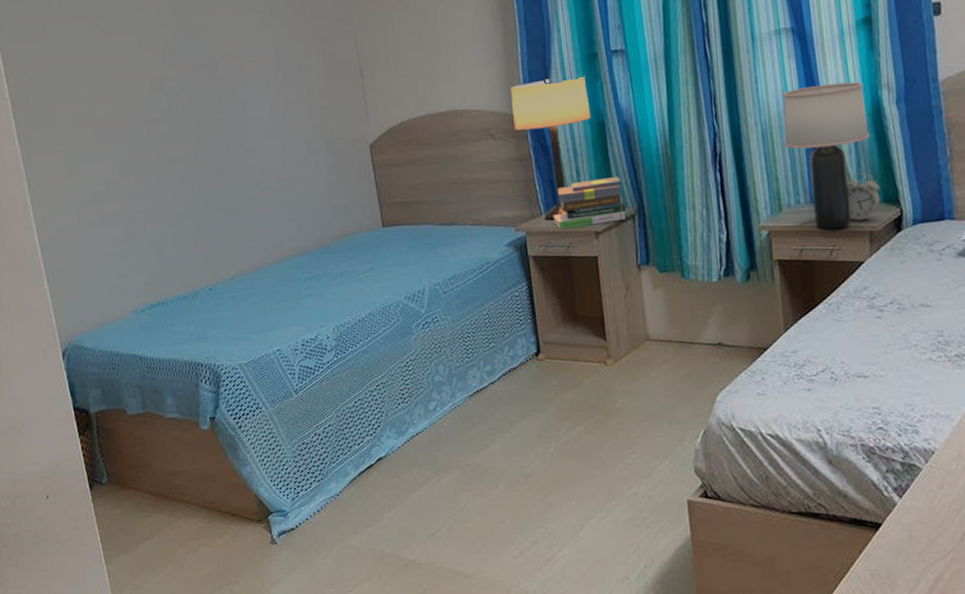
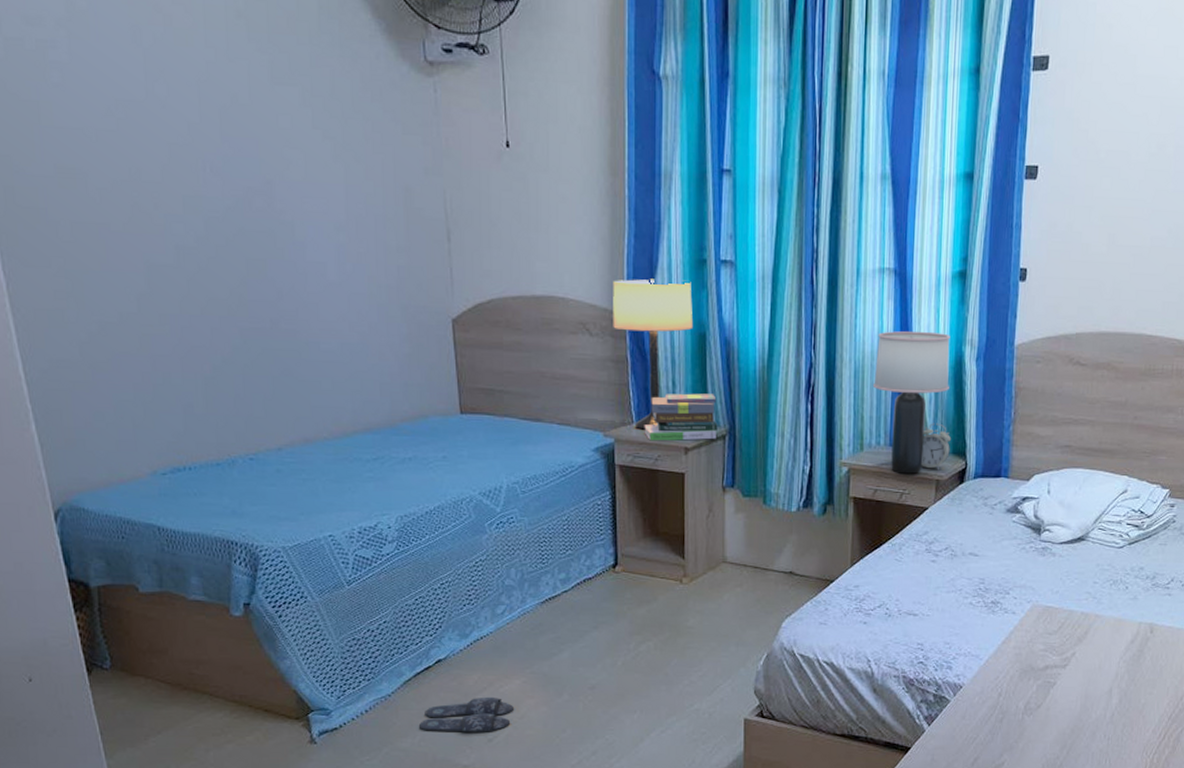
slippers: none [366,491,452,528] -> present [419,696,513,734]

